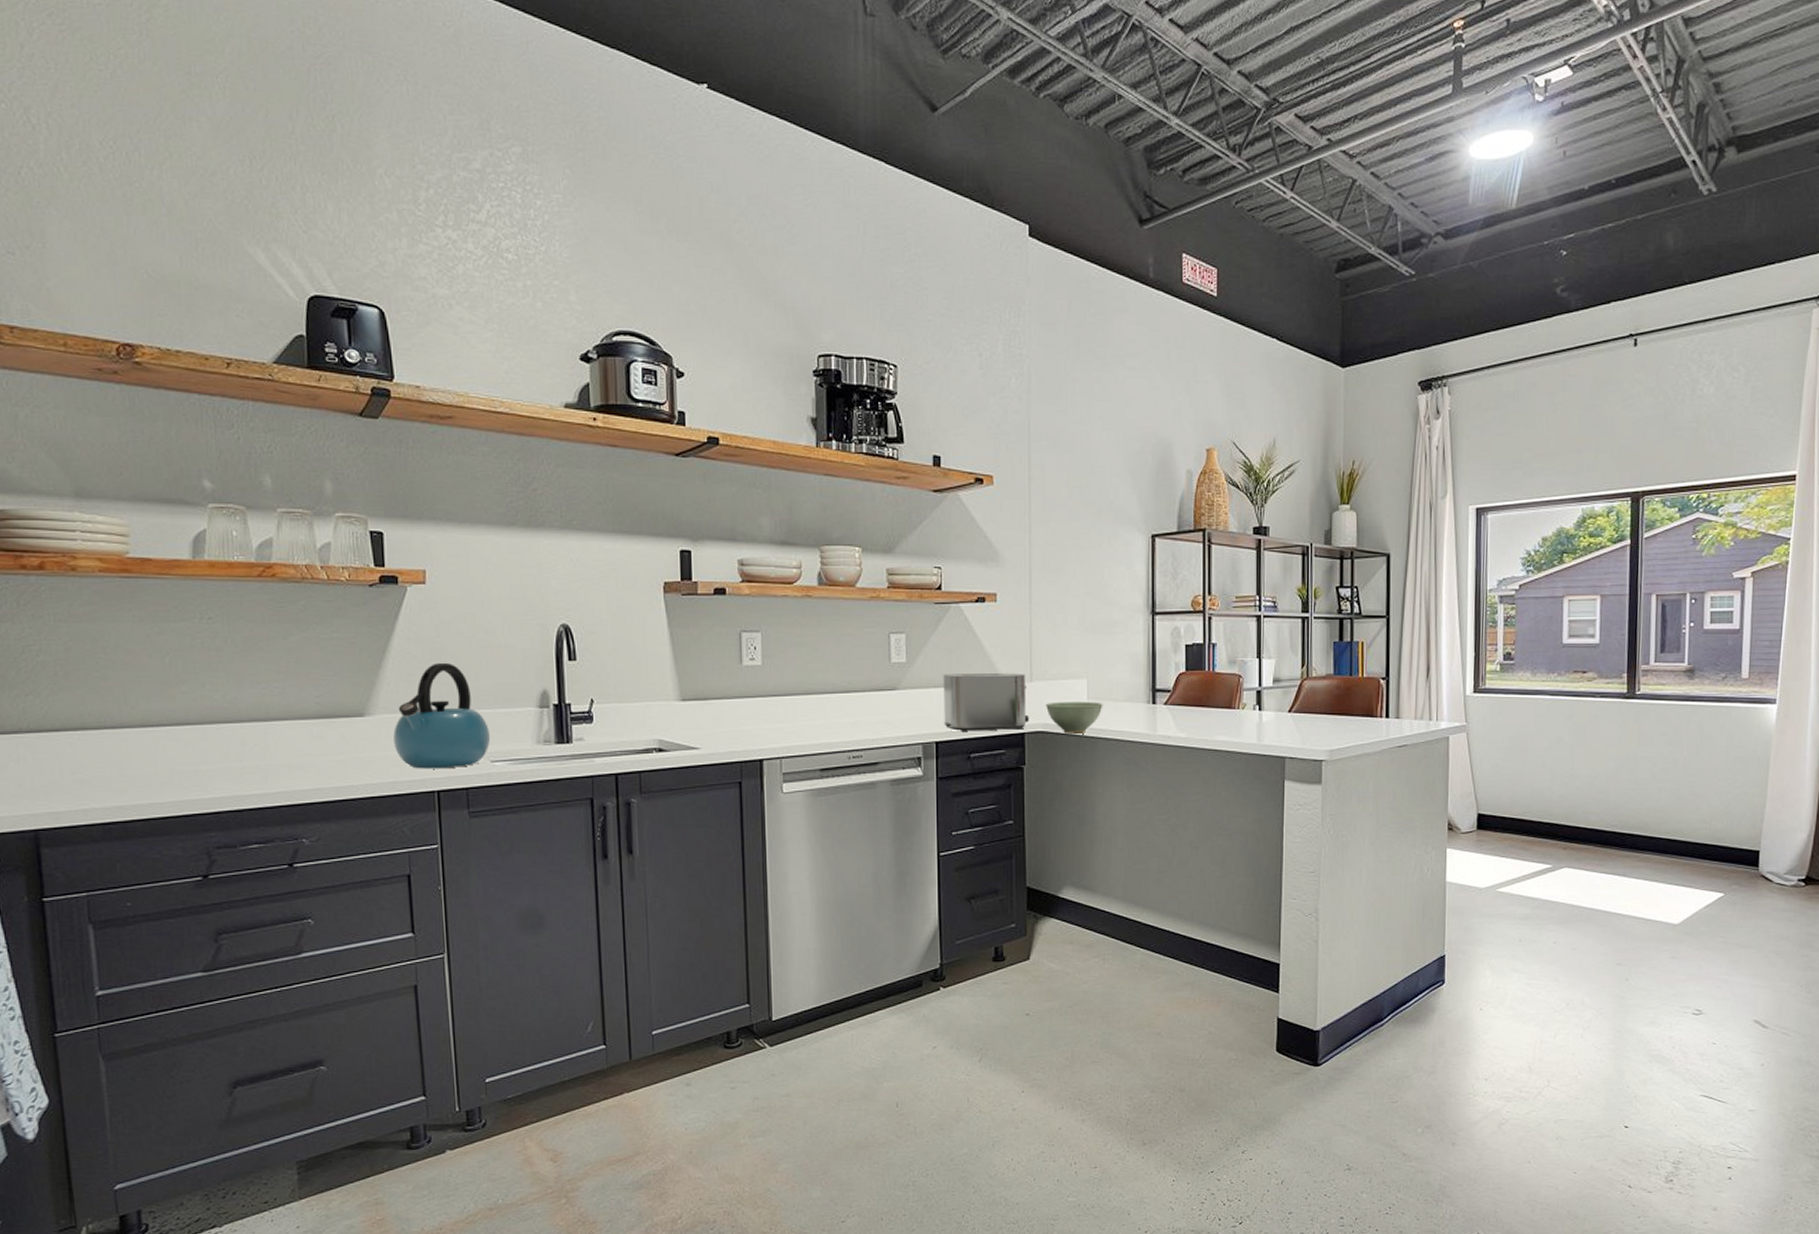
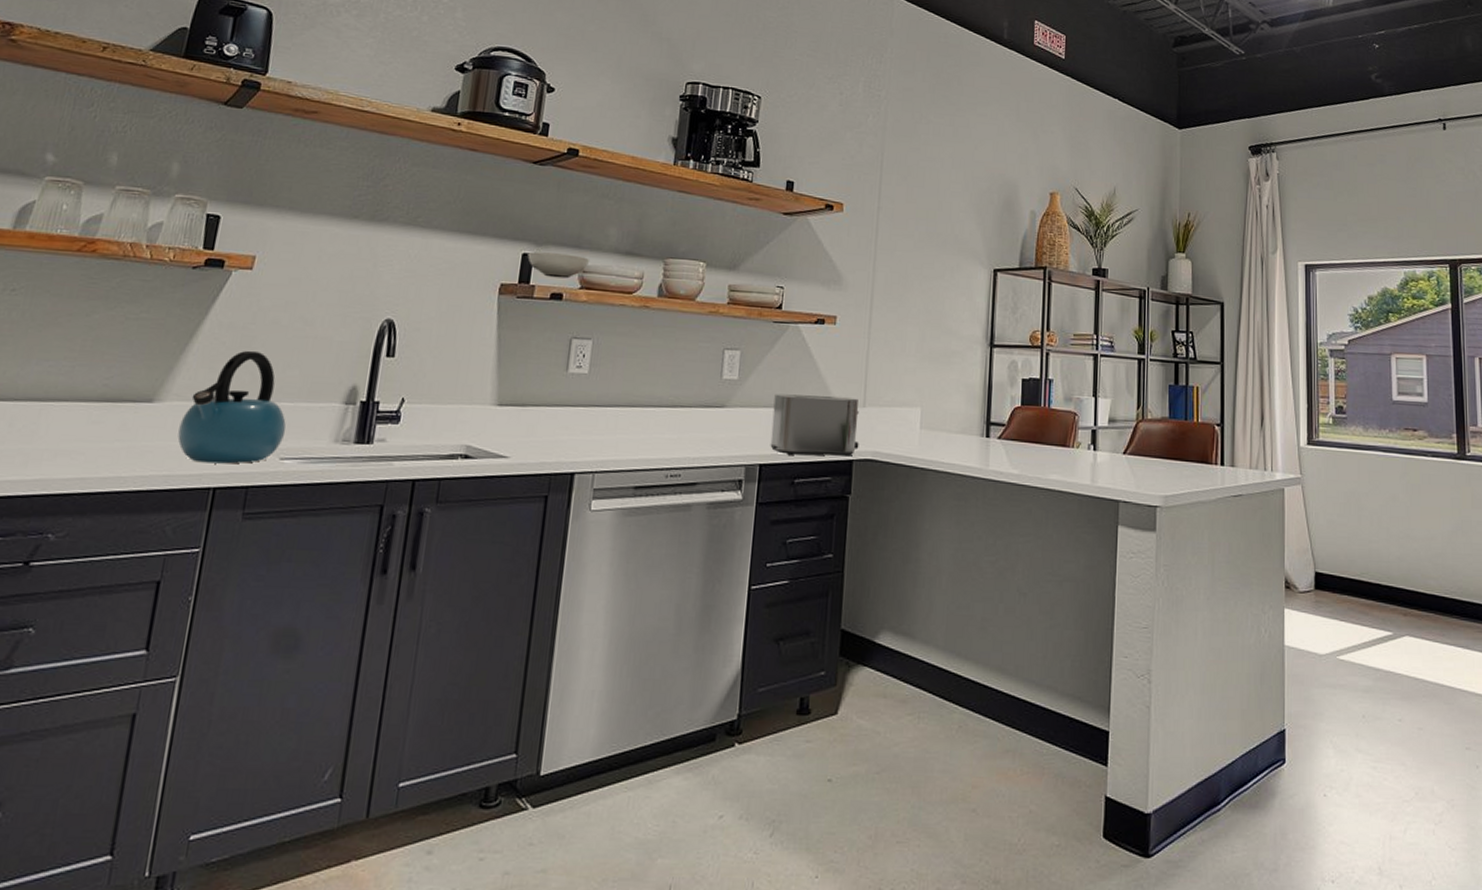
bowl: none [685,548,747,573] -> present [527,252,590,279]
bowl: present [1045,701,1103,735] -> none [876,429,936,465]

